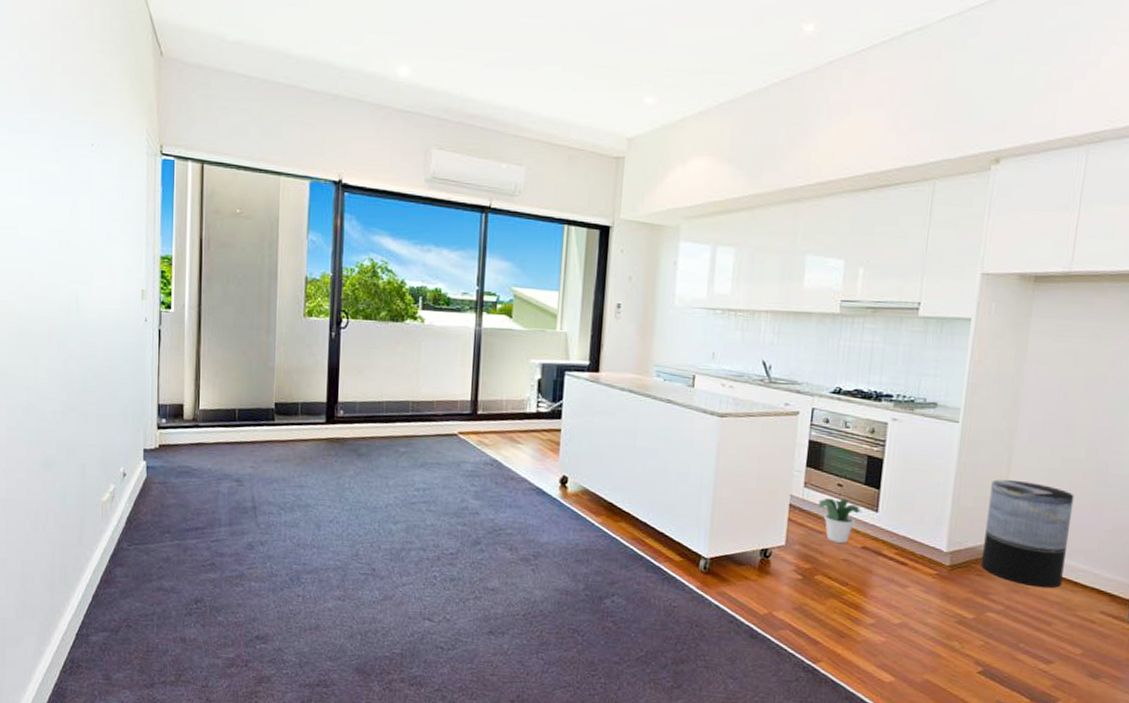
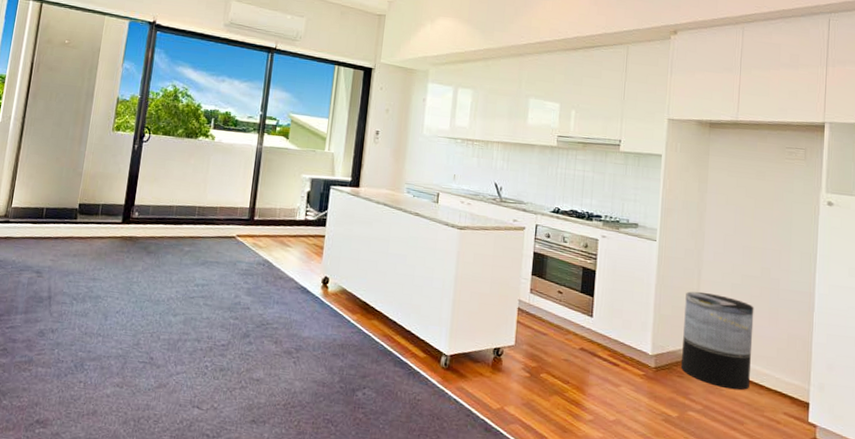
potted plant: present [818,498,862,543] -> none [542,303,579,344]

